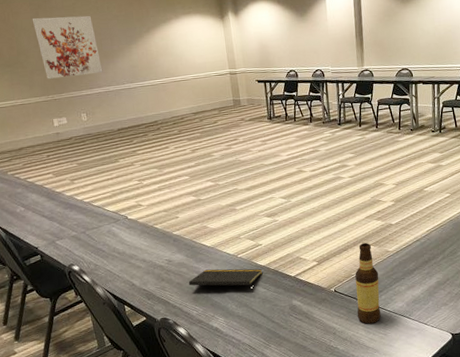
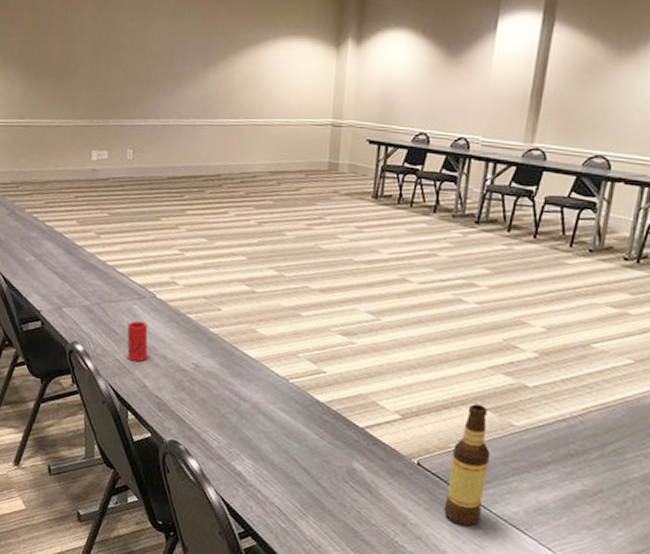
wall art: present [32,15,103,79] -> none [93,17,166,100]
cup: none [110,238,131,269] -> present [127,321,148,362]
notepad: present [188,268,263,293] -> none [215,389,320,437]

